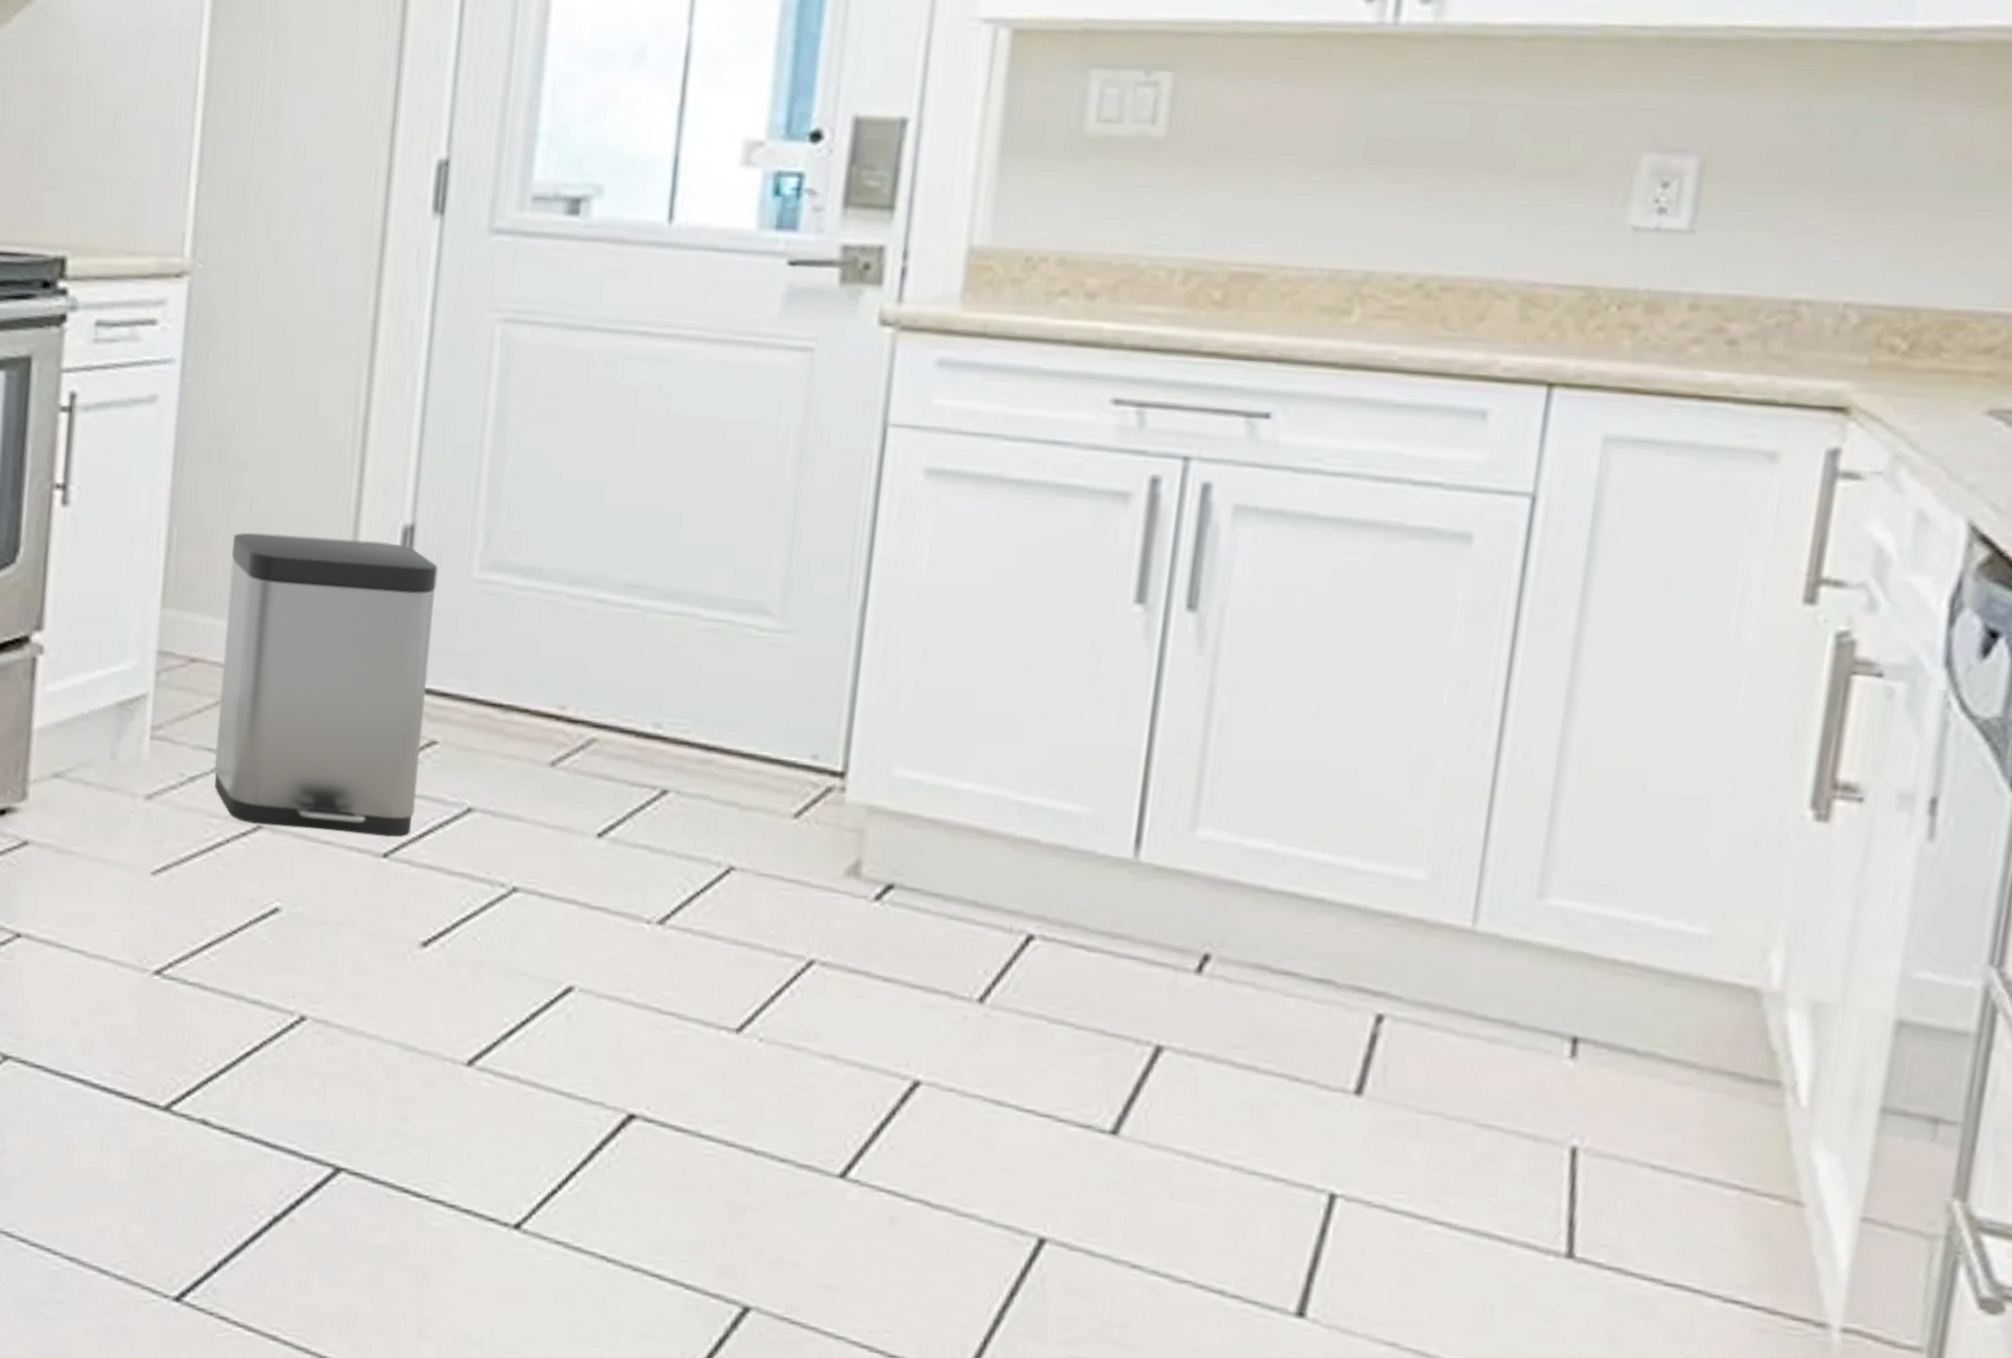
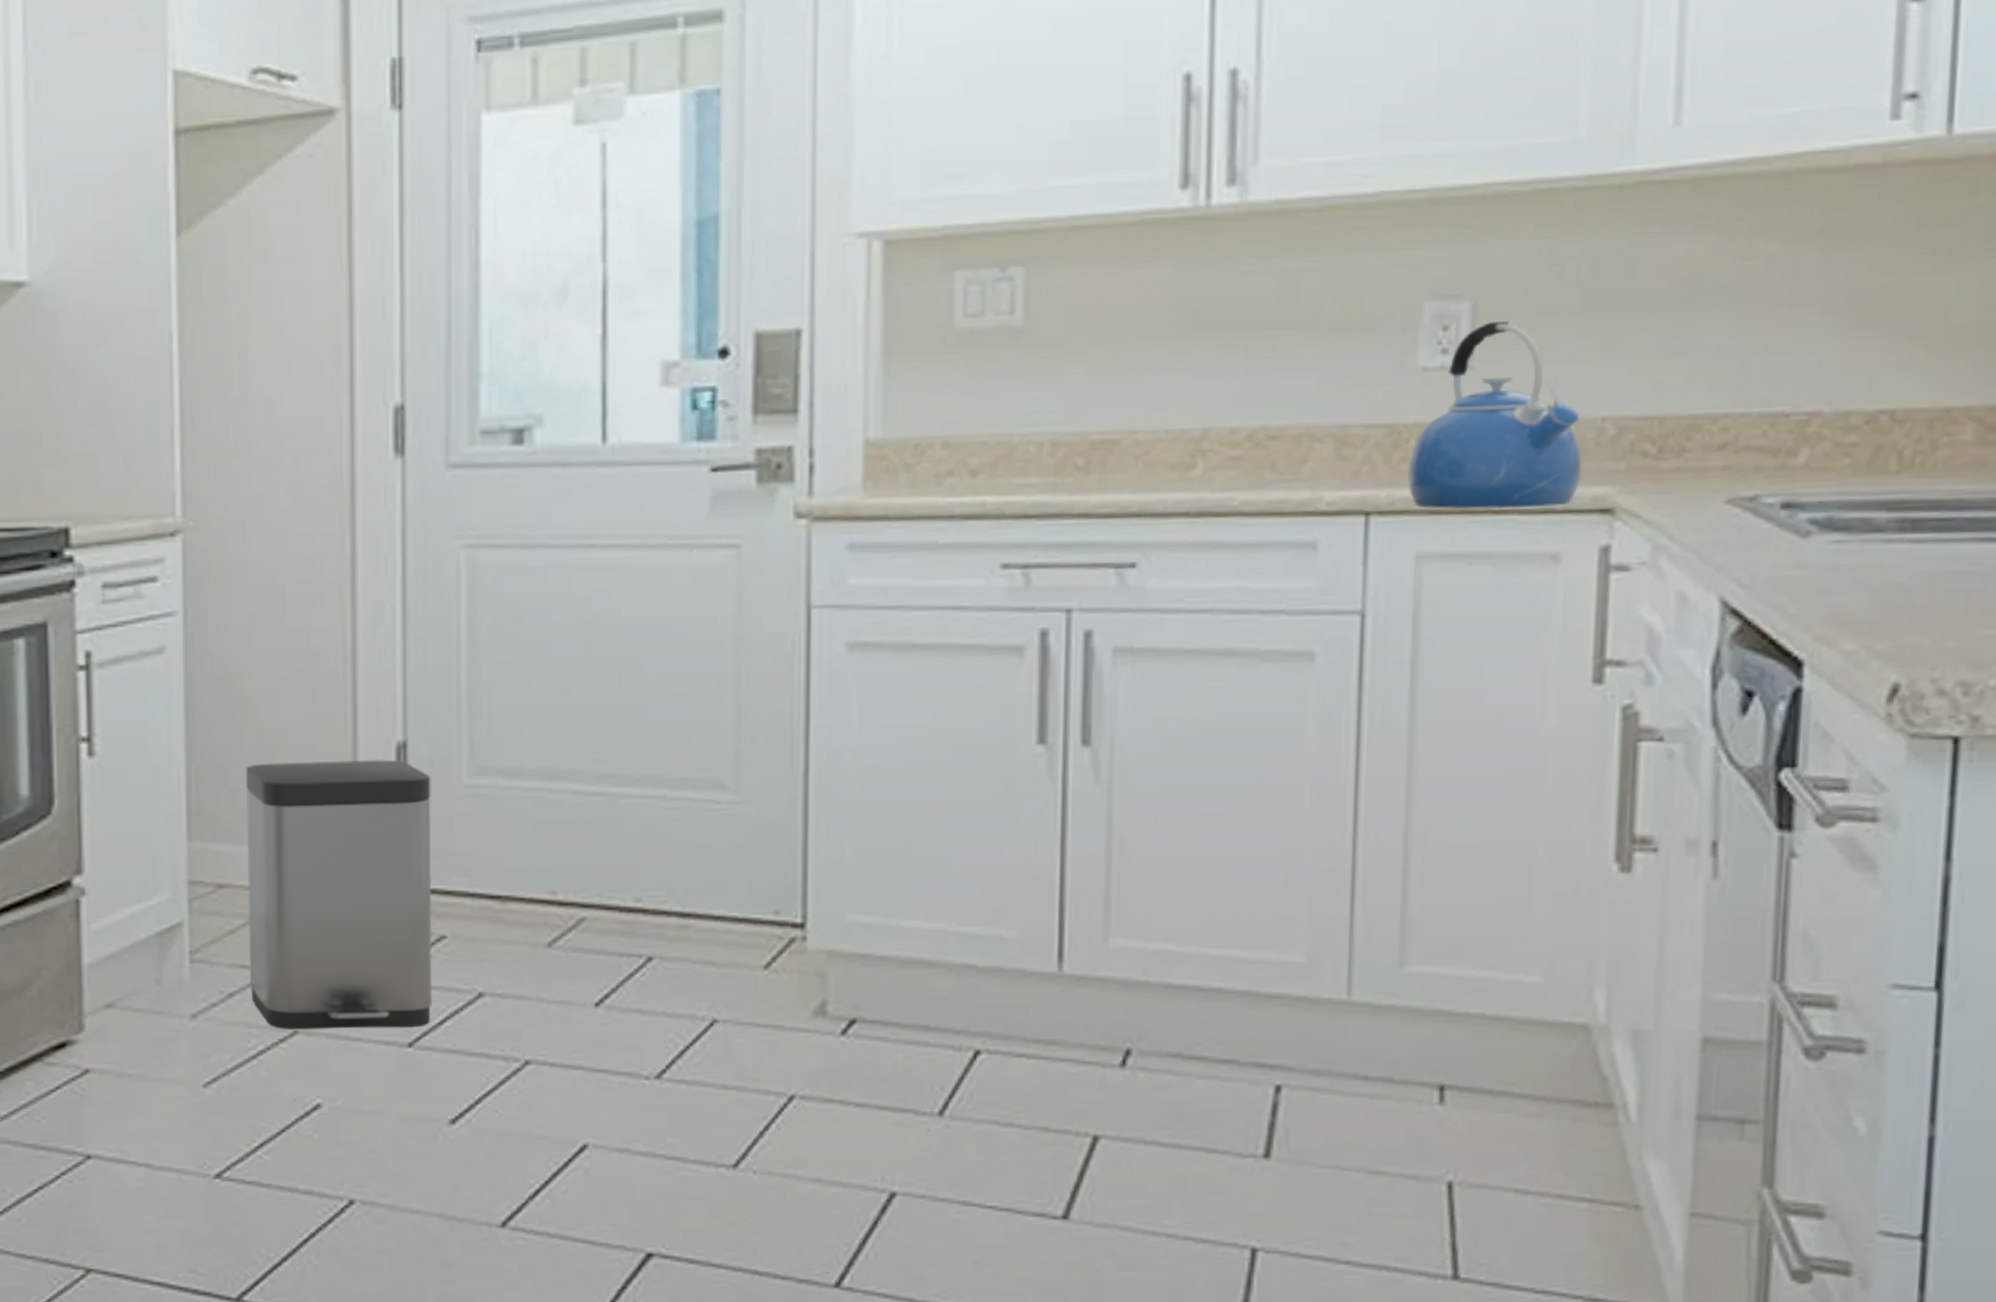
kettle: none [1601,182,1817,399] -> present [1406,320,1582,509]

